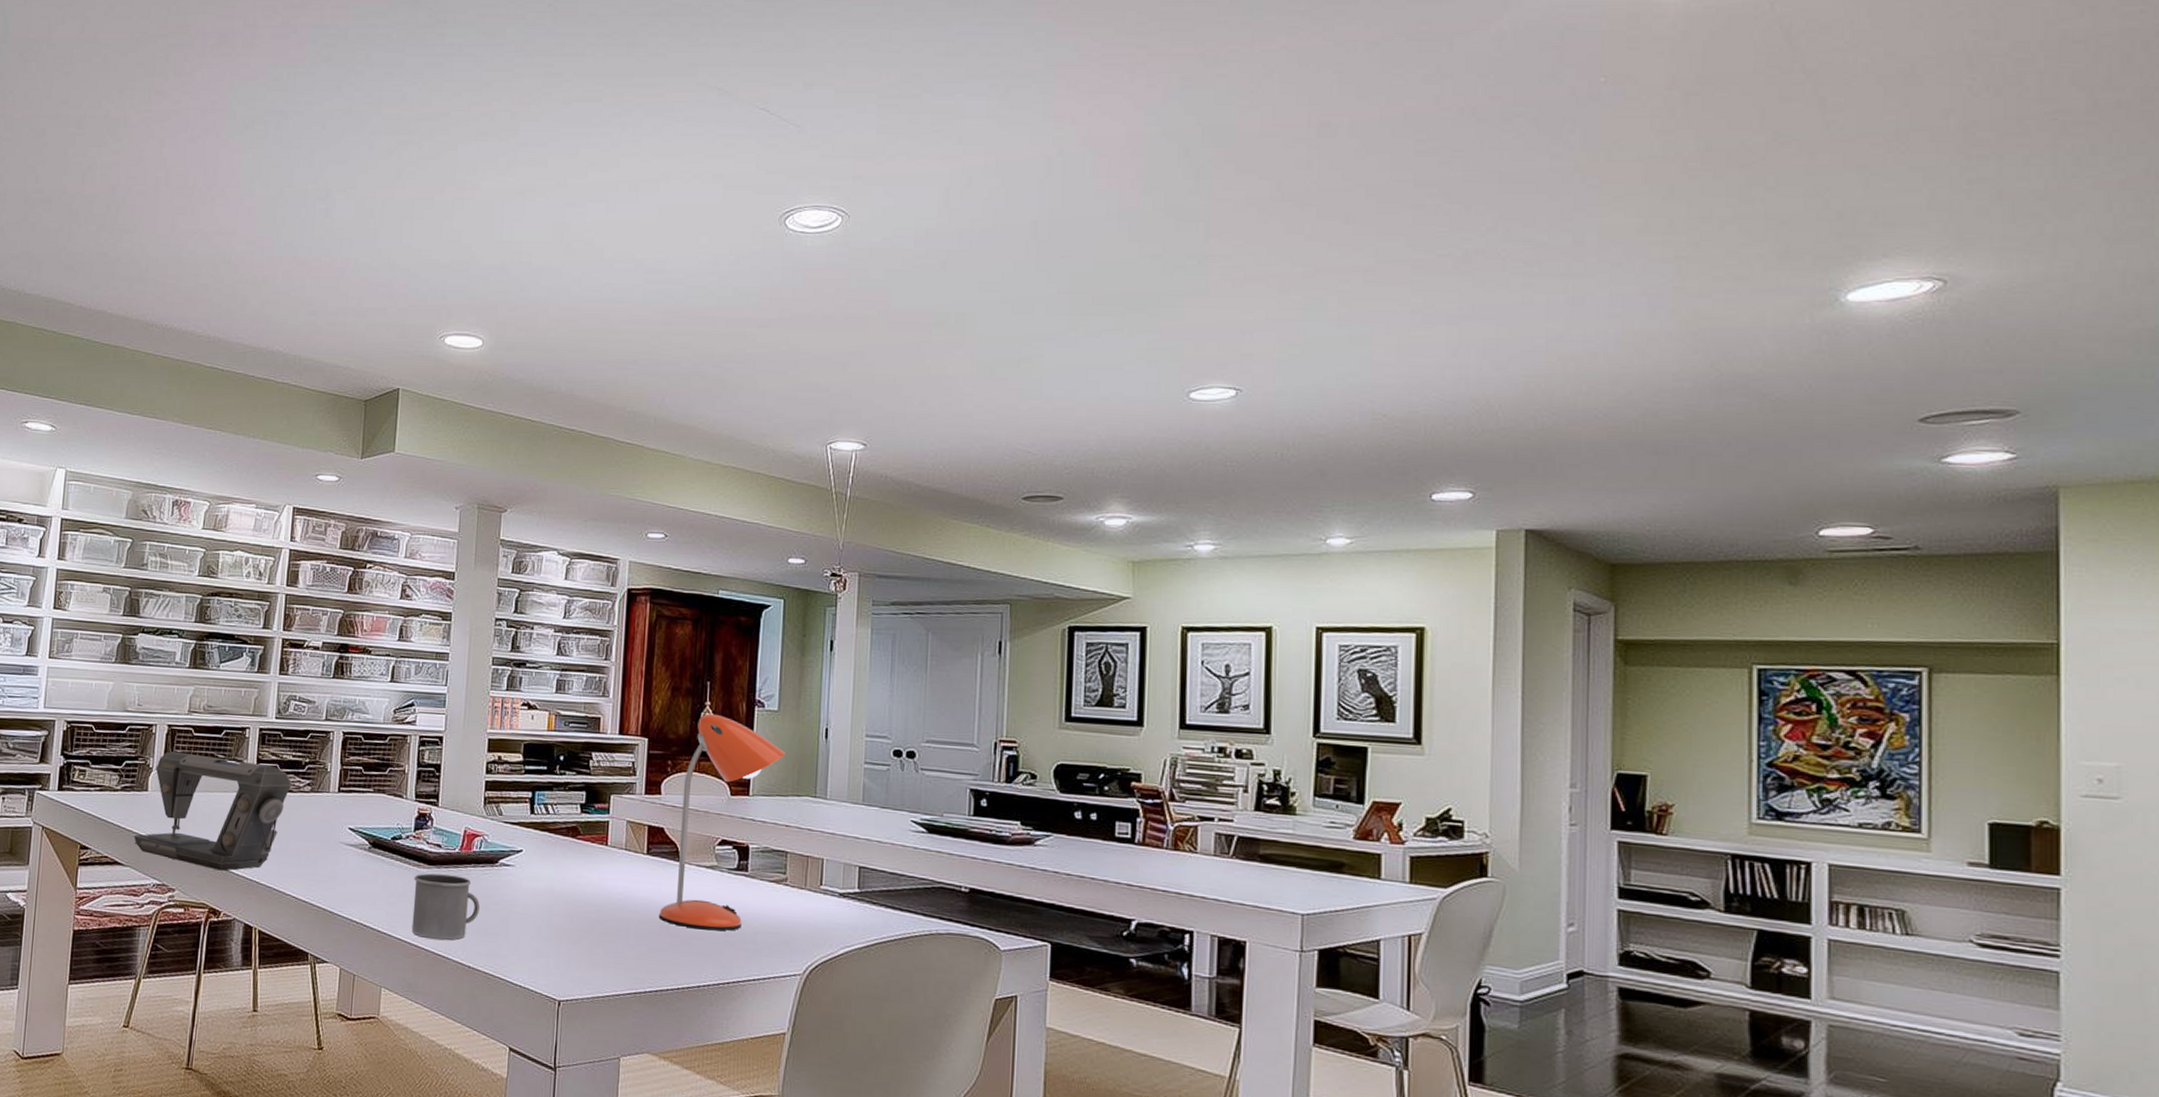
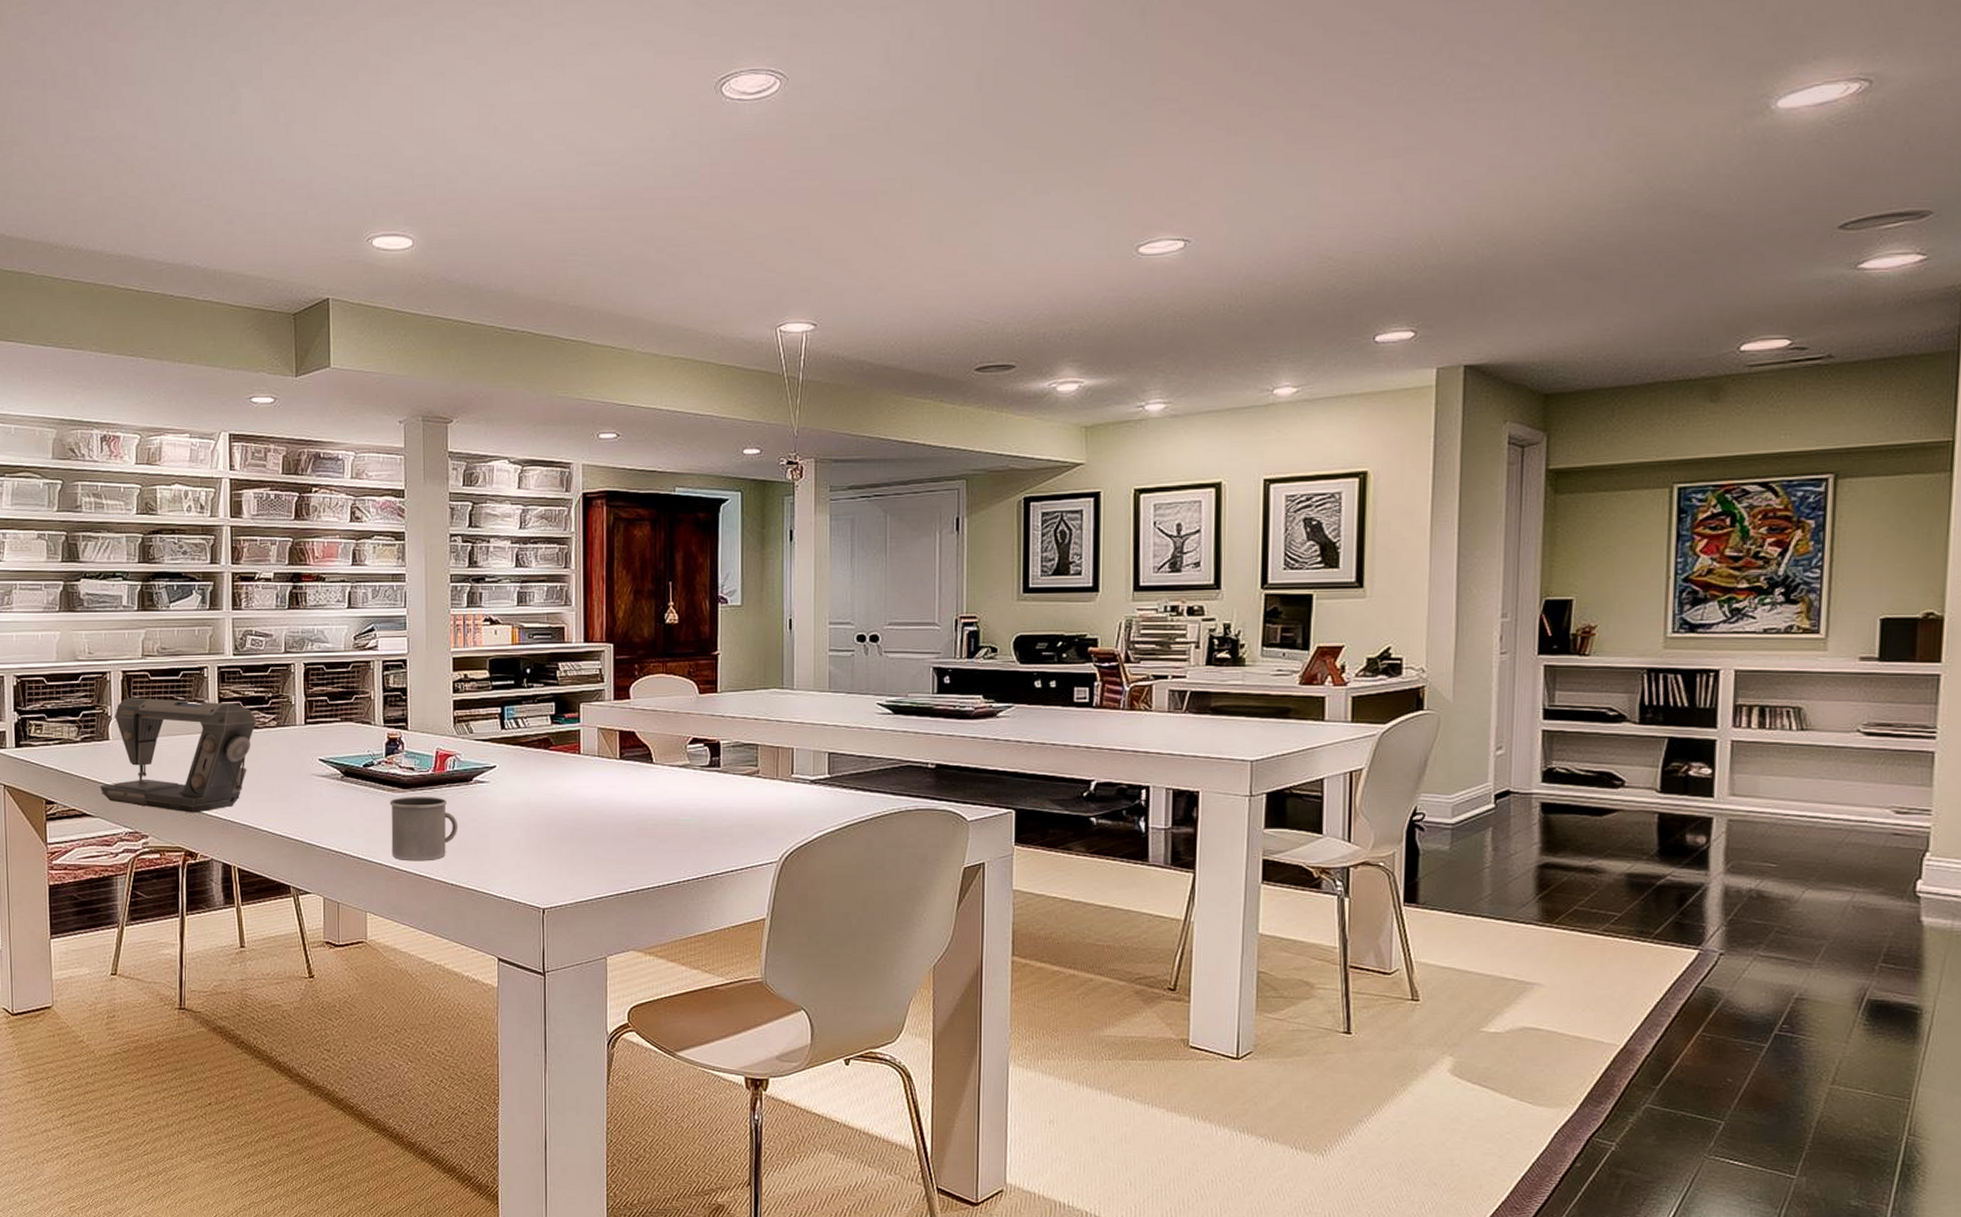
desk lamp: present [658,713,786,931] -> none [635,614,752,827]

